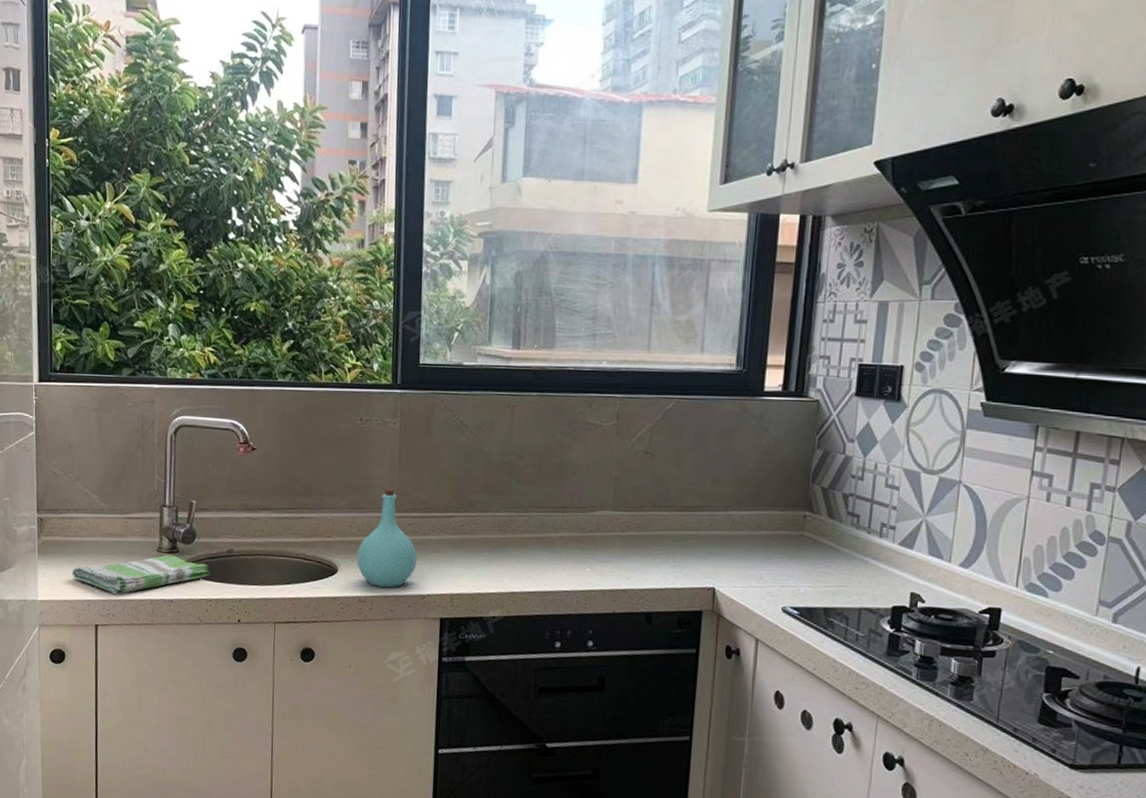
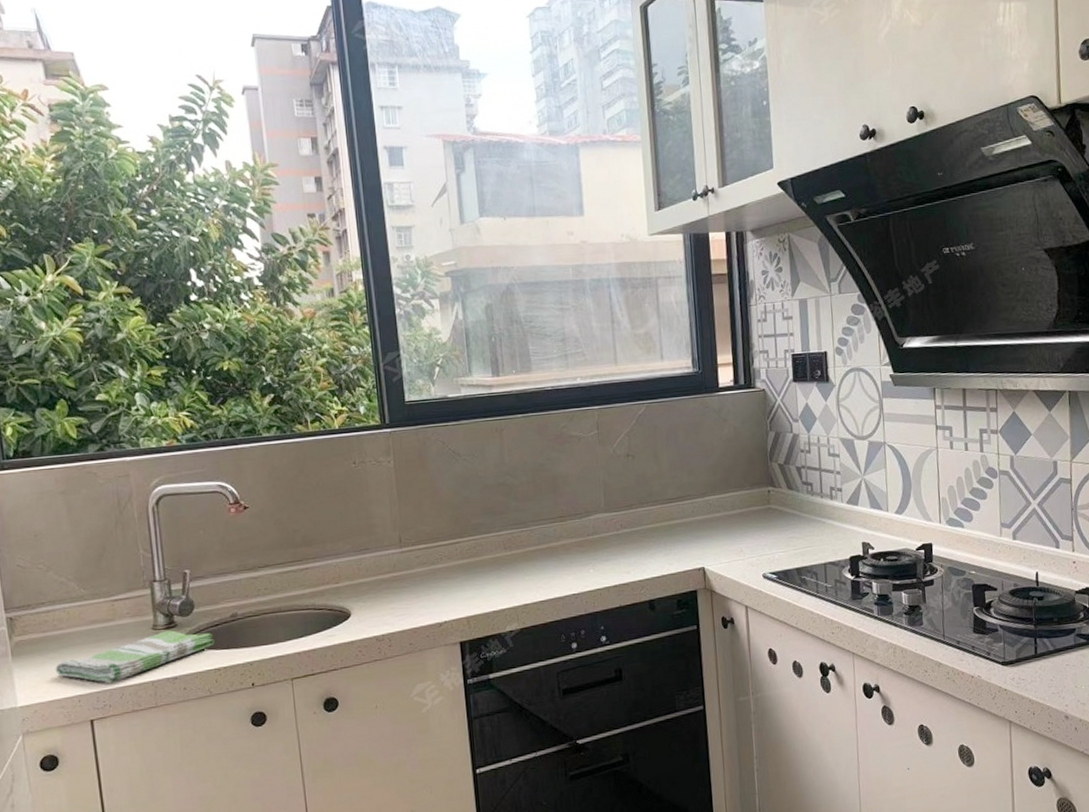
bottle: present [356,489,418,588] -> none [367,525,430,624]

